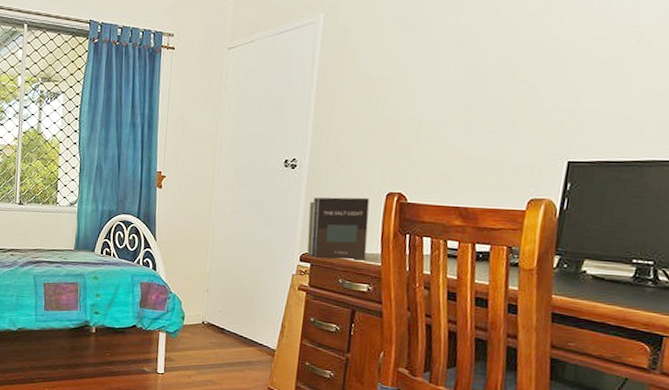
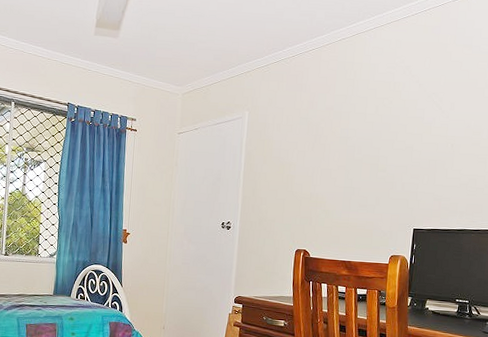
books: present [307,197,370,260] -> none [239,252,284,302]

